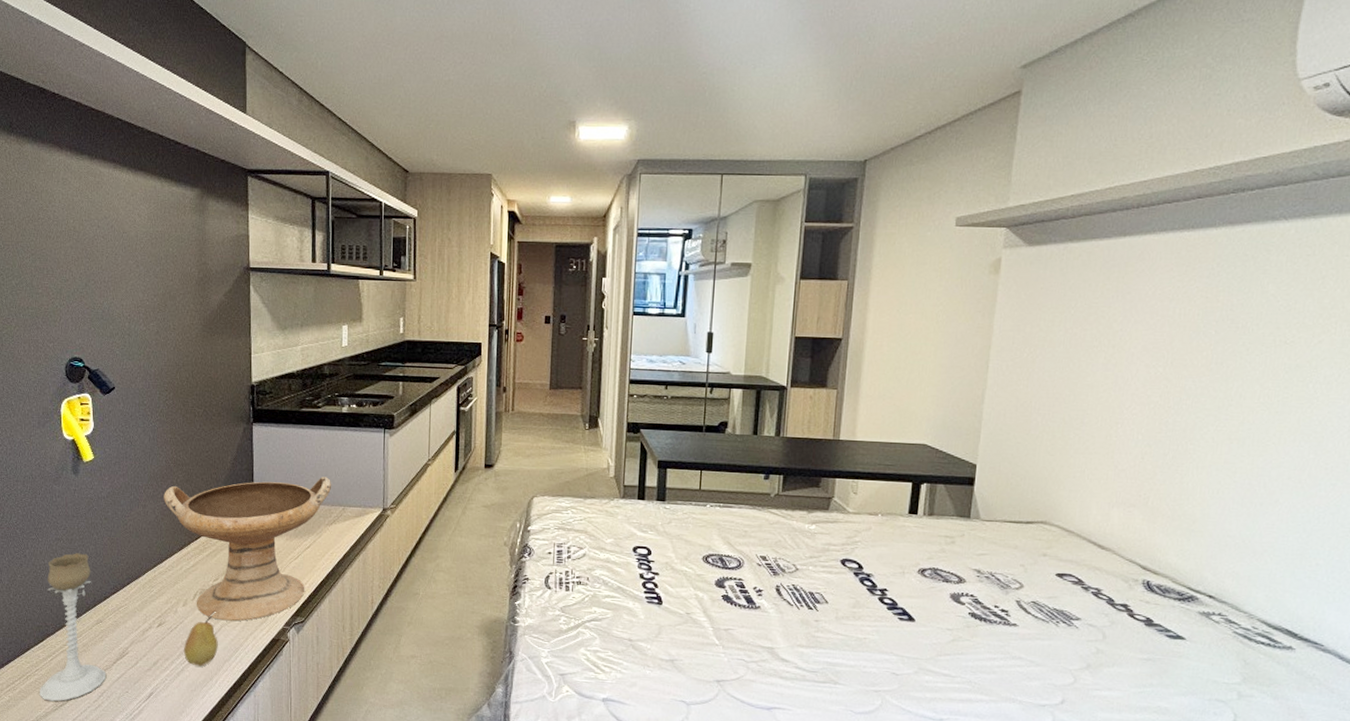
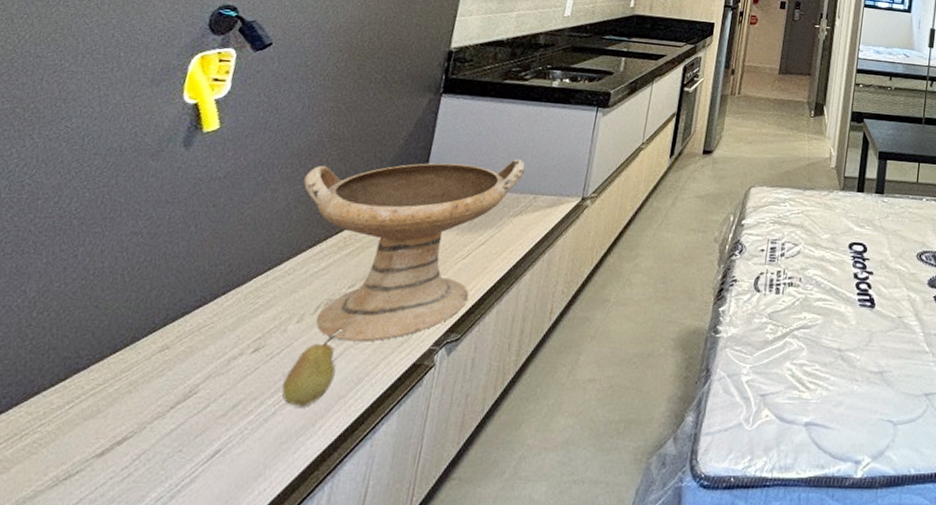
candle holder: present [39,553,106,702] -> none [32,252,175,473]

